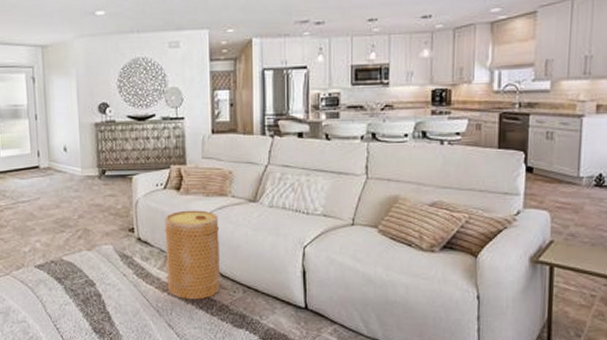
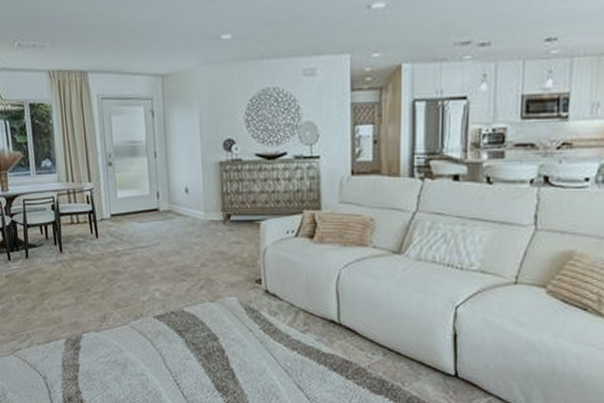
basket: present [164,210,221,300] -> none [295,261,358,361]

